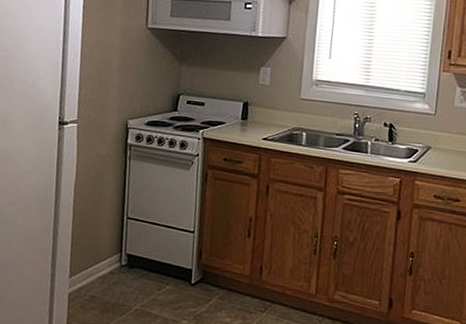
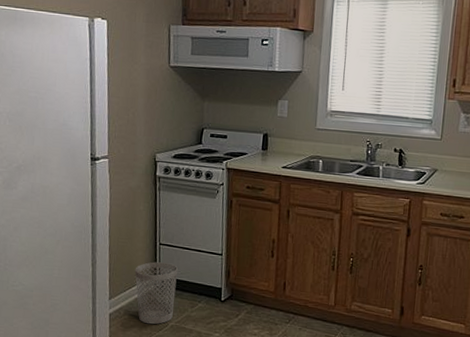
wastebasket: none [98,237,145,308] -> present [134,261,178,325]

